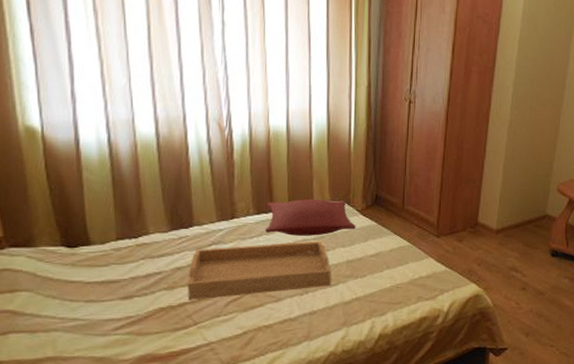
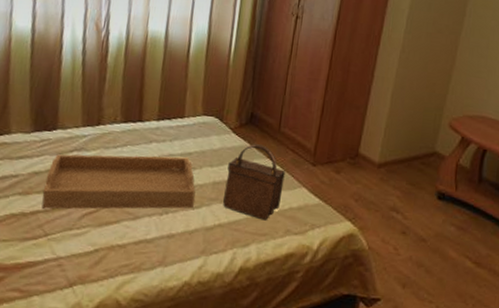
pillow: present [266,199,356,236] -> none [131,110,227,152]
handbag: none [358,223,412,291] -> present [223,144,285,221]

